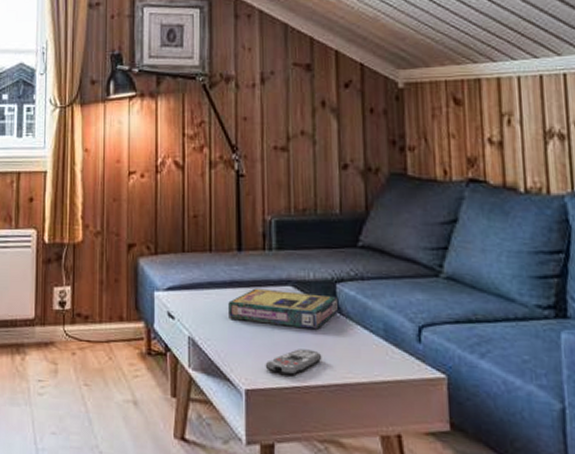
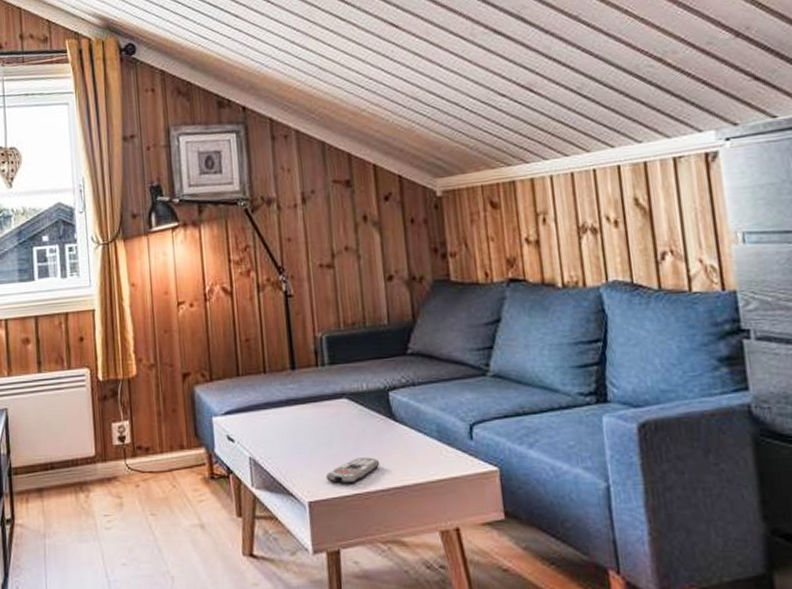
video game box: present [228,288,338,330] -> none [286,403,392,438]

